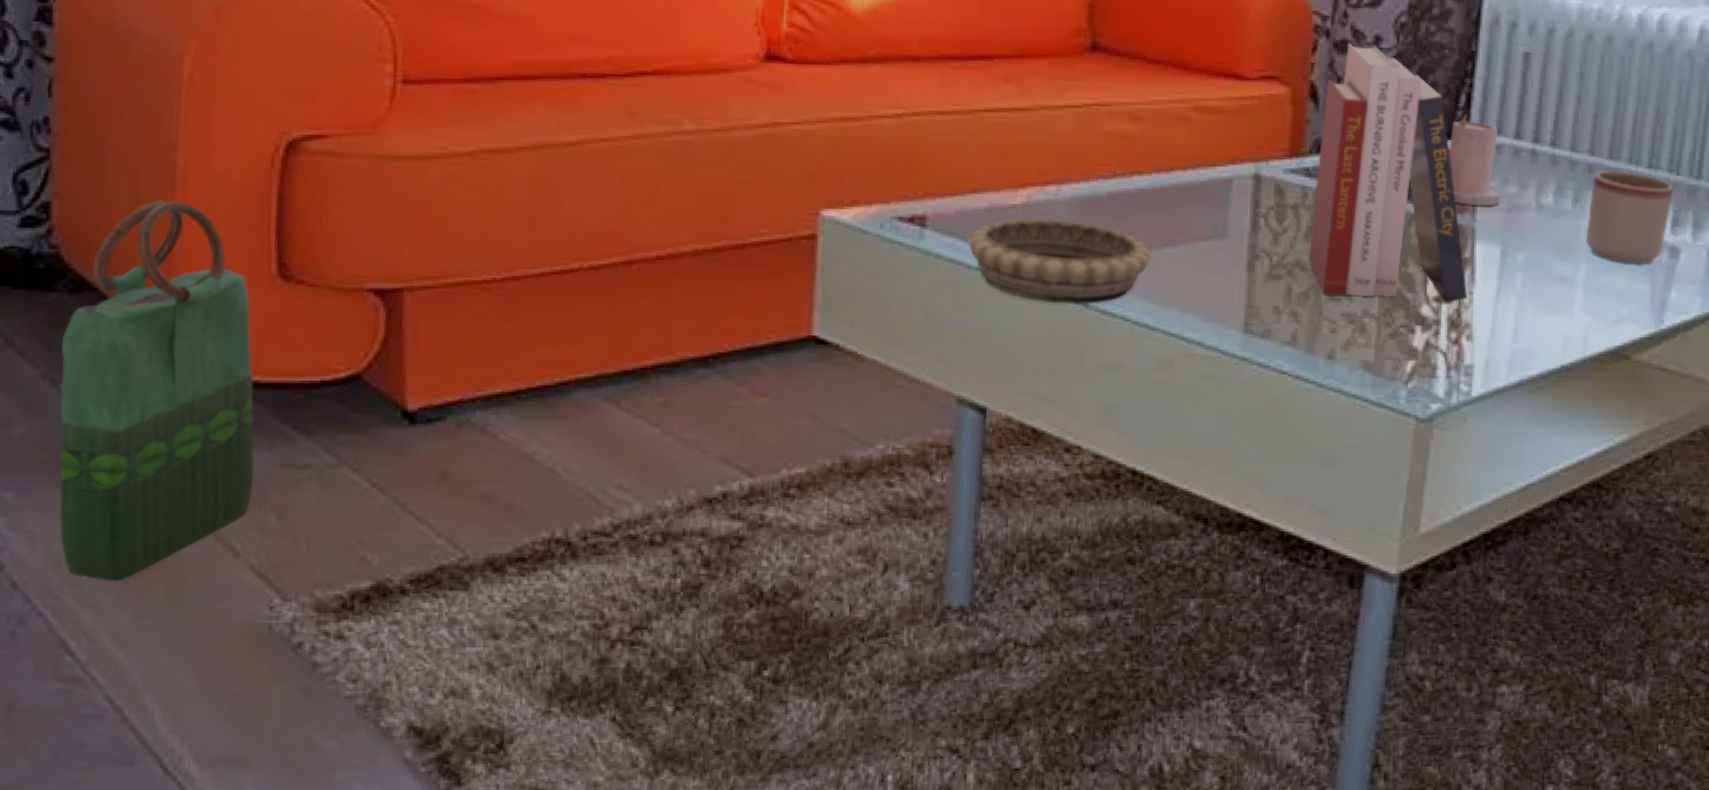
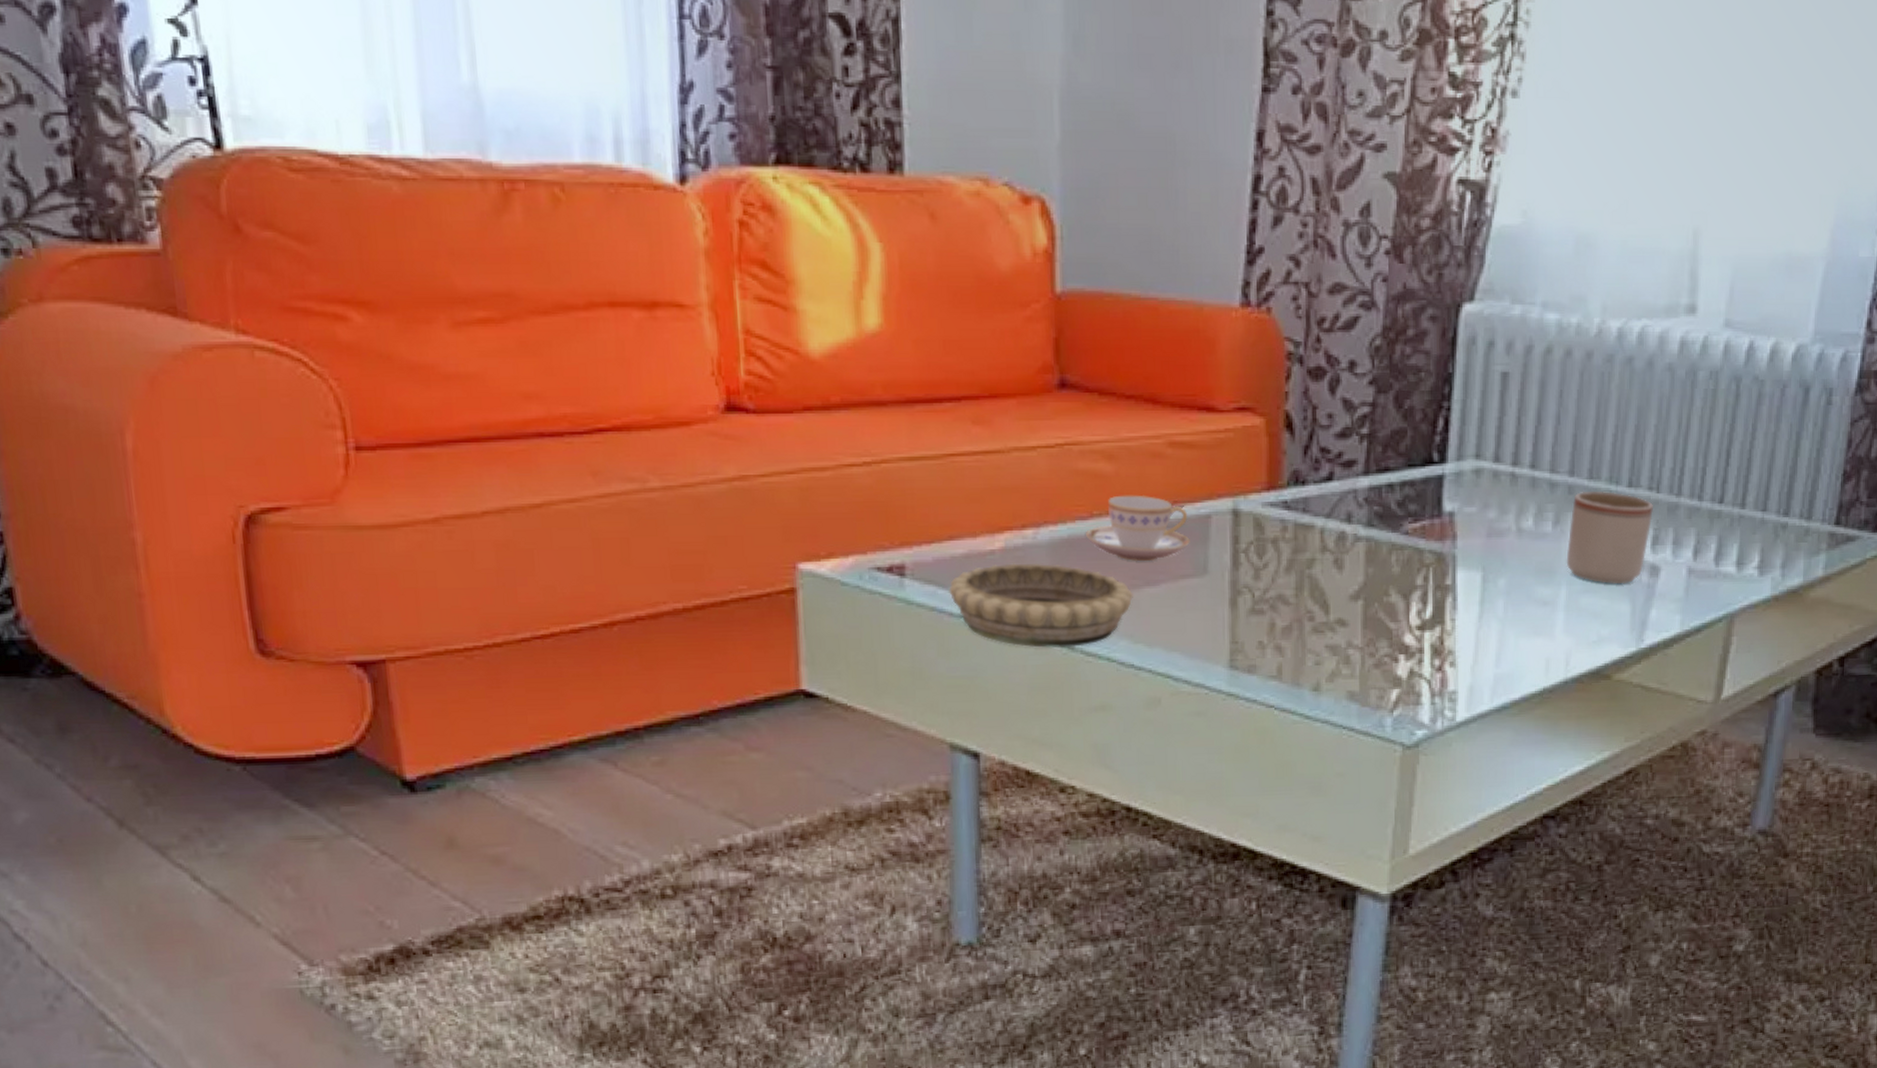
tote bag: present [59,200,255,582] -> none [48,580,265,956]
teacup: none [1108,156,1211,221] -> present [1086,495,1190,561]
books: present [1309,43,1467,302] -> none [1290,369,1450,630]
candle: present [1449,114,1500,206] -> none [1428,439,1481,533]

